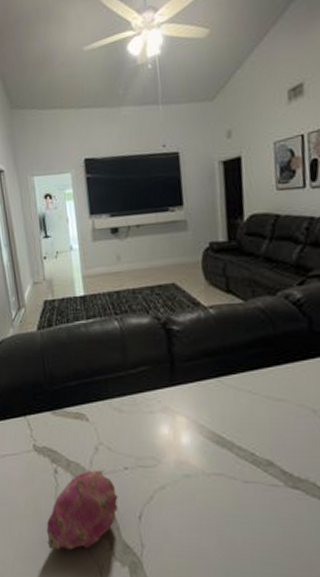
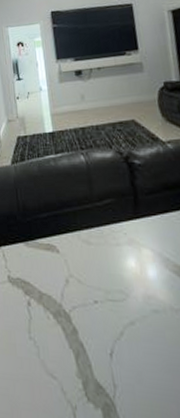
fruit: present [46,469,118,550] -> none [20,302,89,388]

